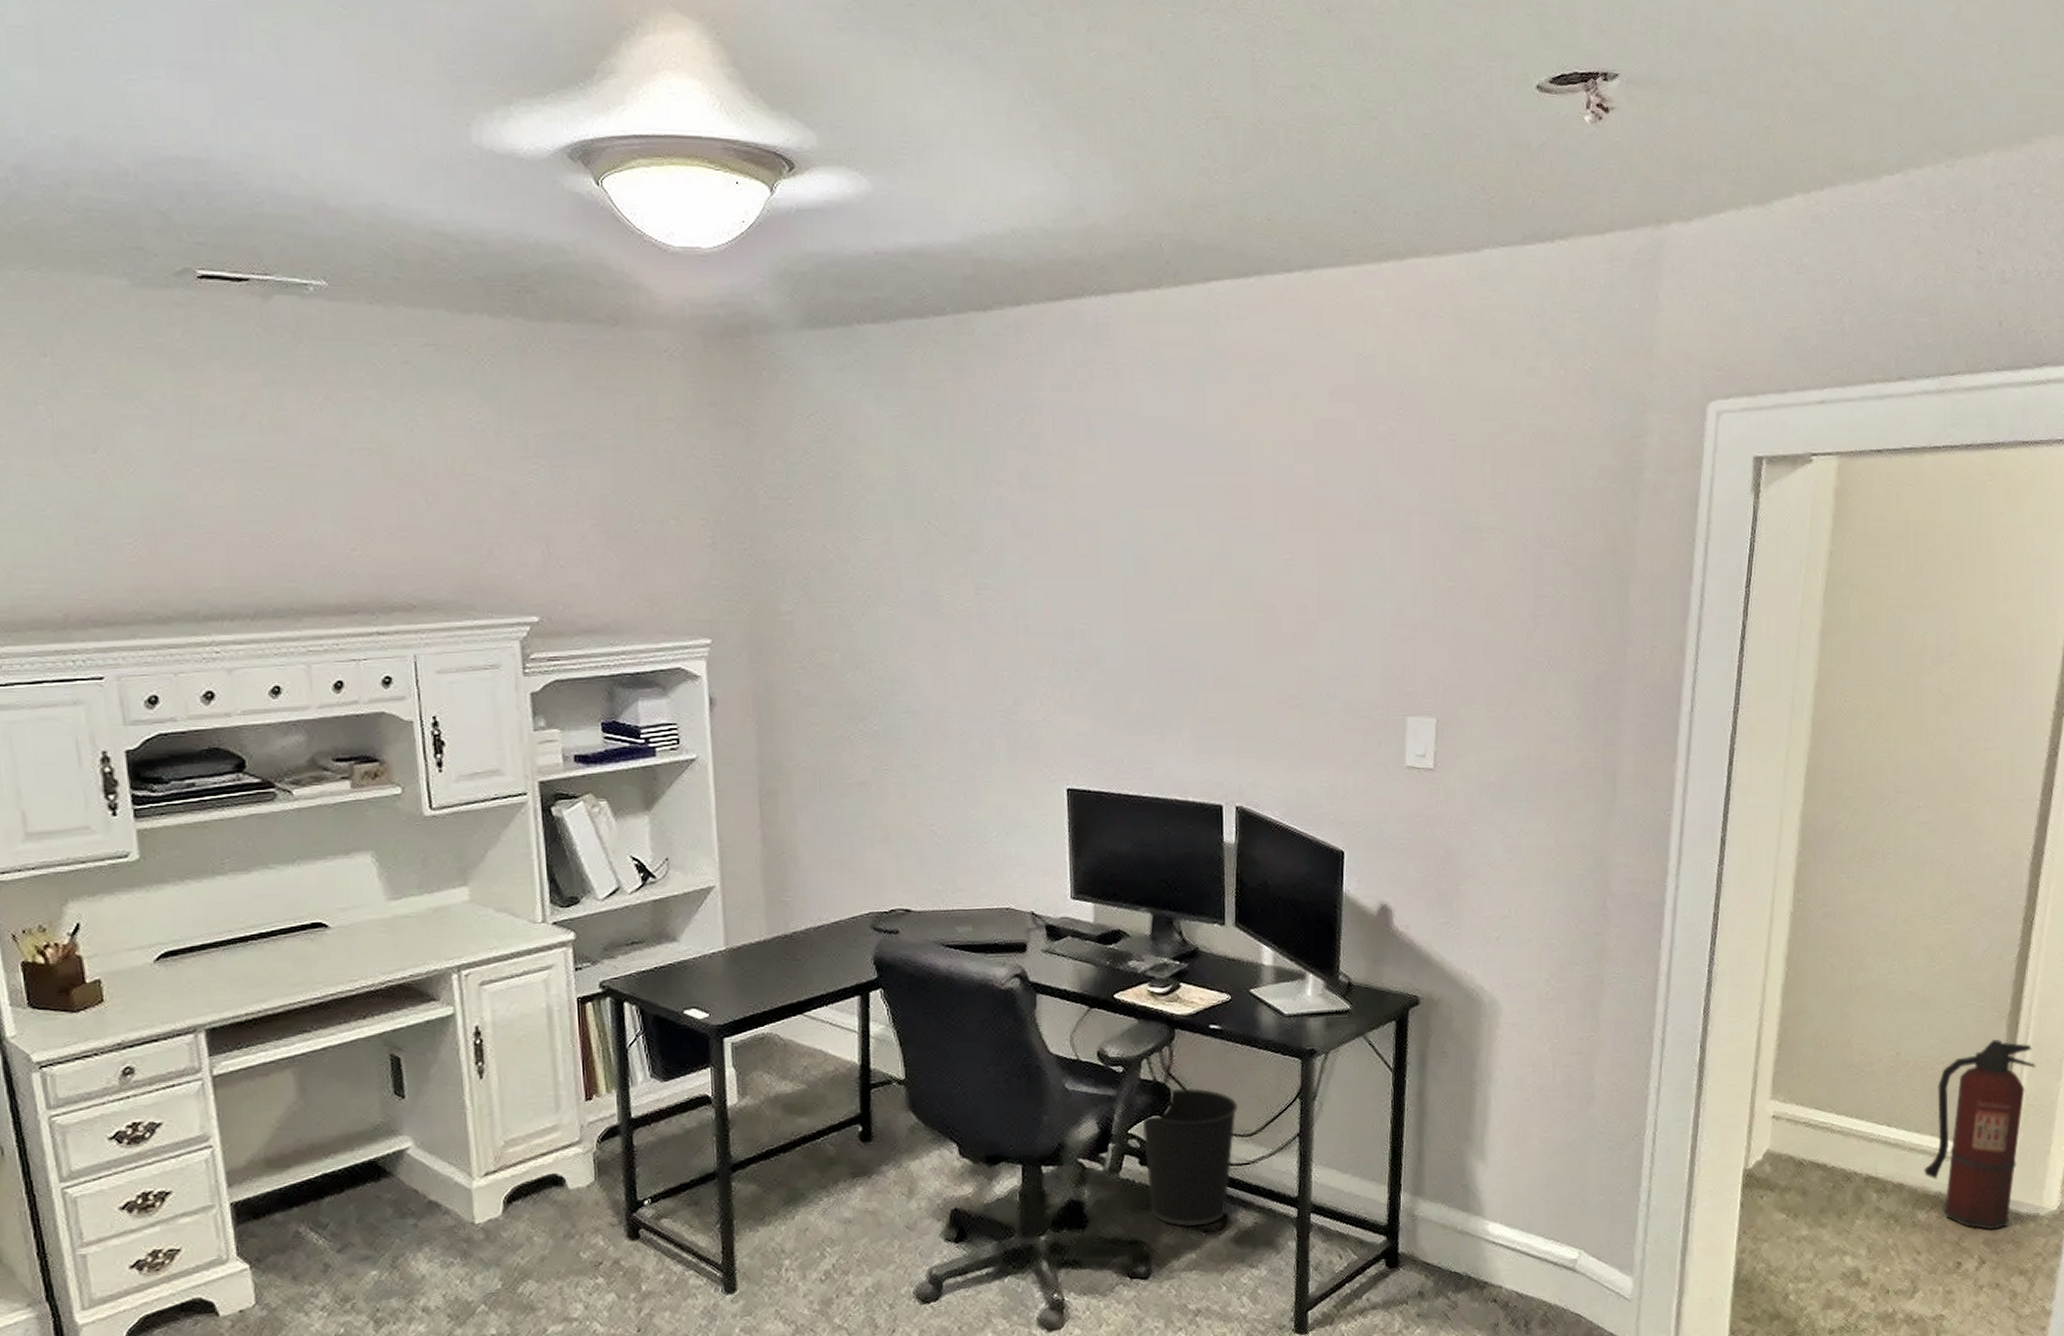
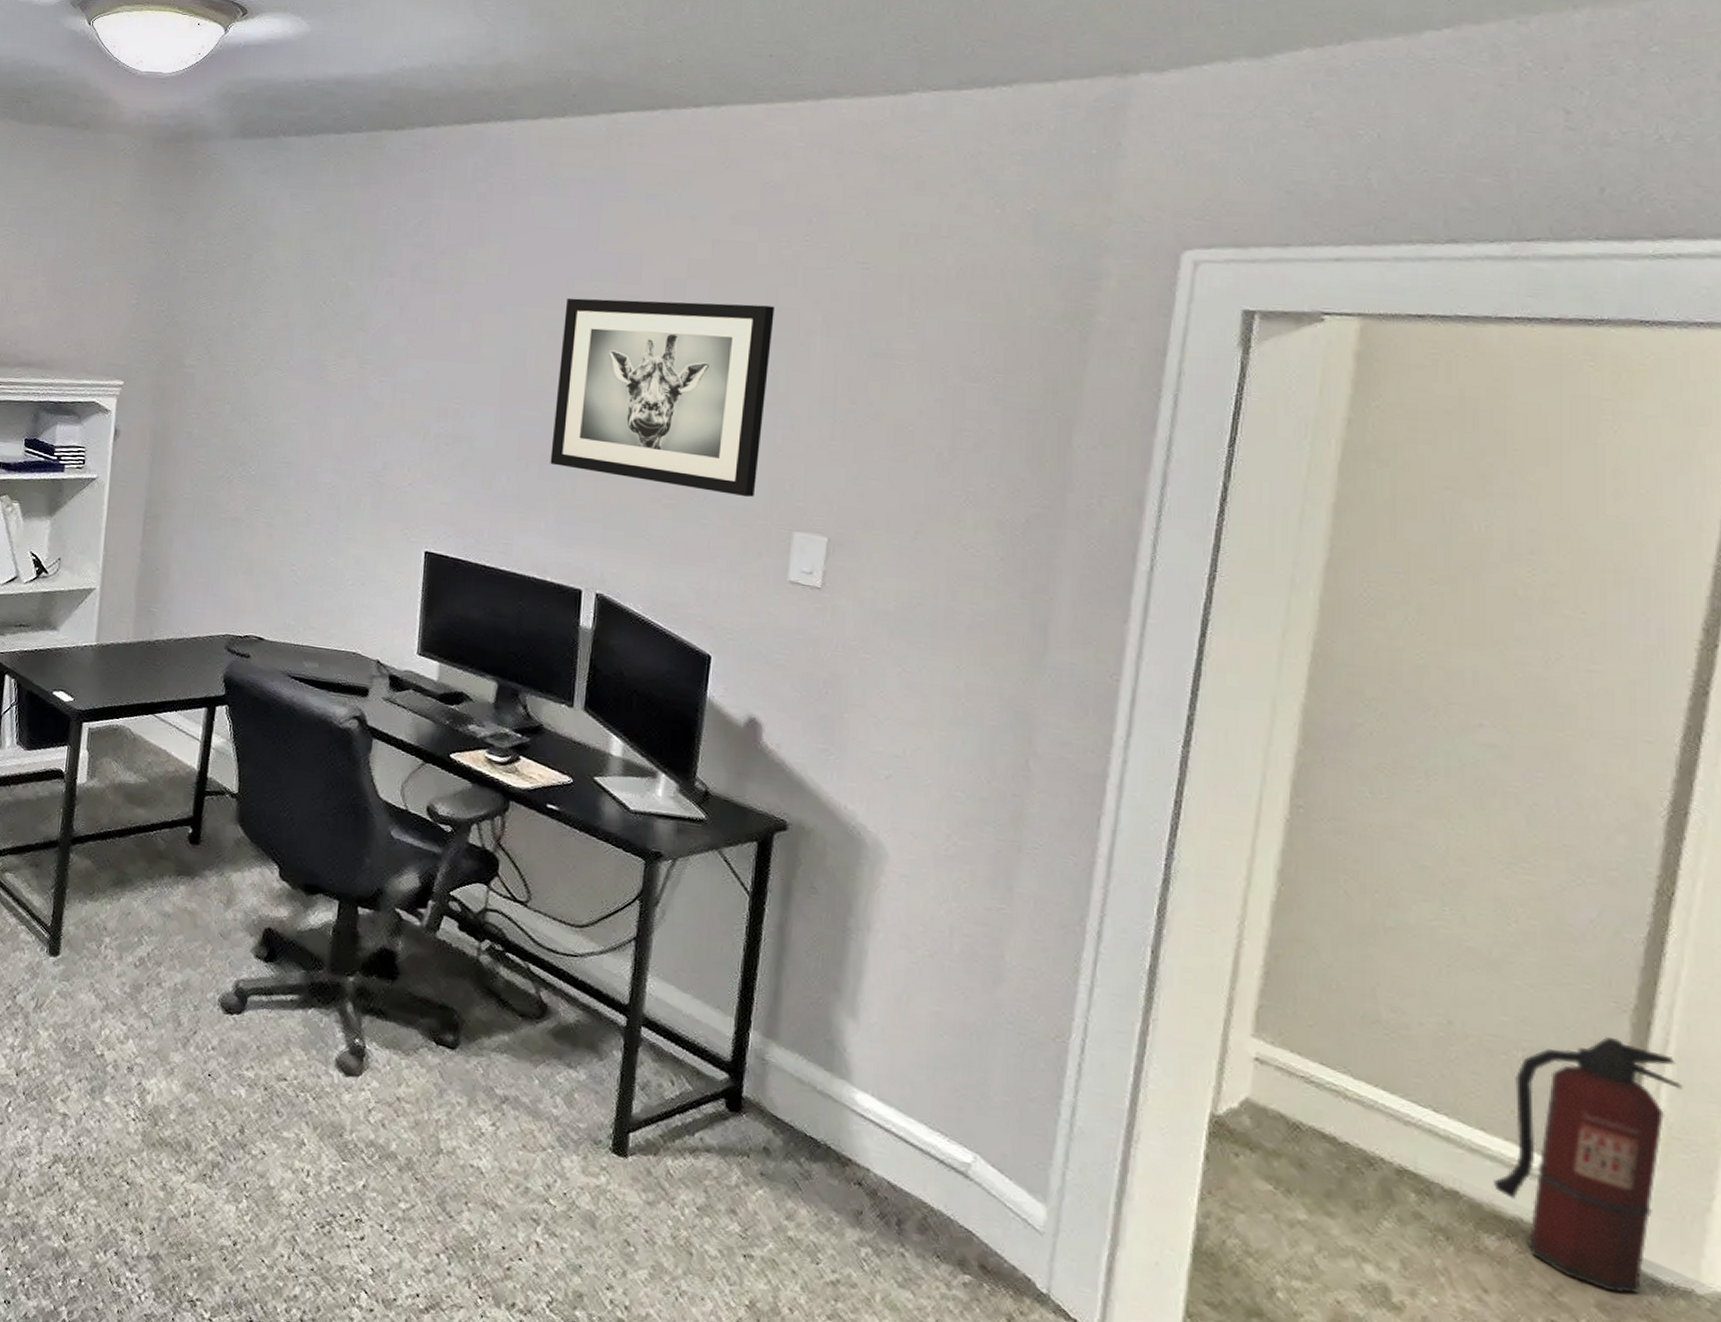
wastebasket: present [1142,1088,1238,1227] -> none [464,861,570,1010]
wall art: none [1180,487,1376,688] -> present [550,298,775,497]

